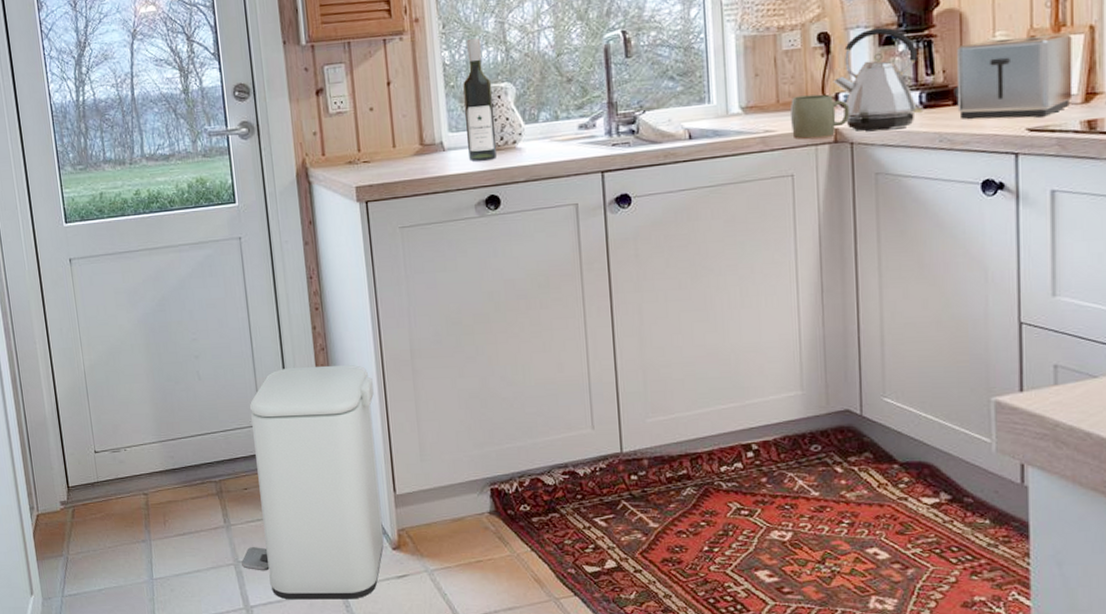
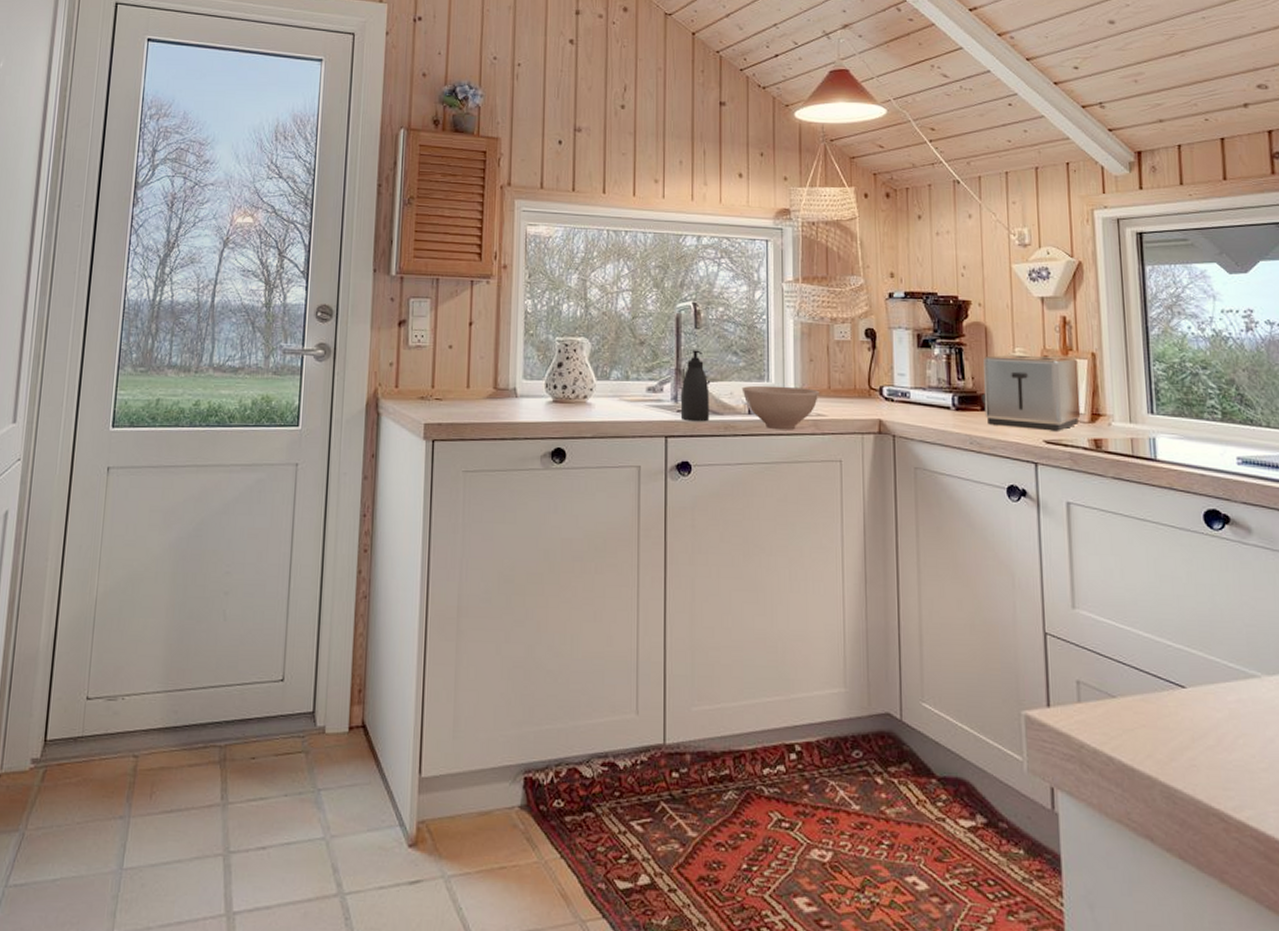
pedal bin: present [241,364,384,600] -> none [232,614,413,909]
bottle: present [463,37,498,163] -> none [539,291,569,413]
soap dispenser: none [615,80,648,155] -> present [680,350,710,422]
bowl: none [680,105,767,152] -> present [741,385,820,430]
mug: present [789,94,850,140] -> none [839,385,893,429]
kettle: present [833,27,924,131] -> none [878,331,956,428]

